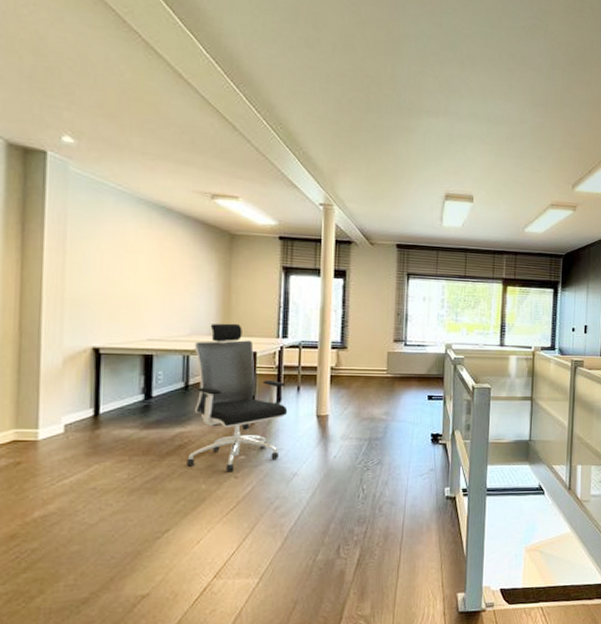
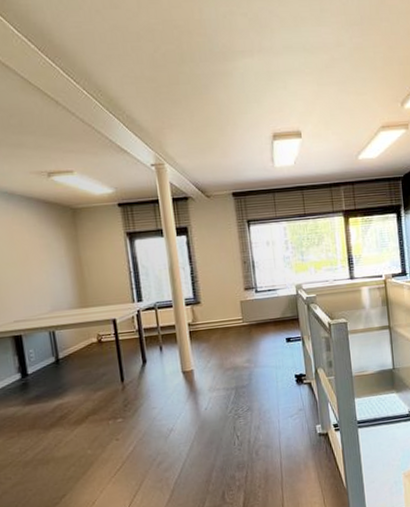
office chair: present [187,323,288,473] -> none [57,294,155,436]

